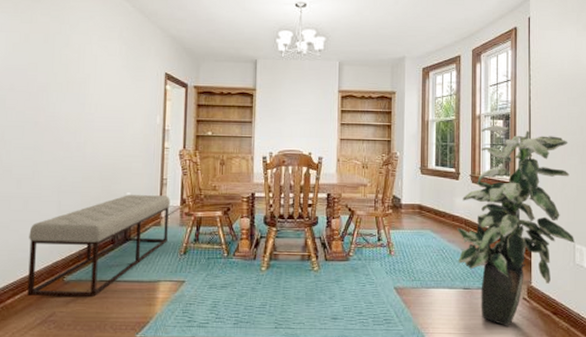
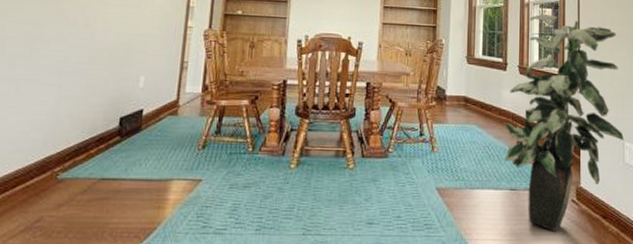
bench: present [27,195,170,298] -> none [10,79,191,199]

